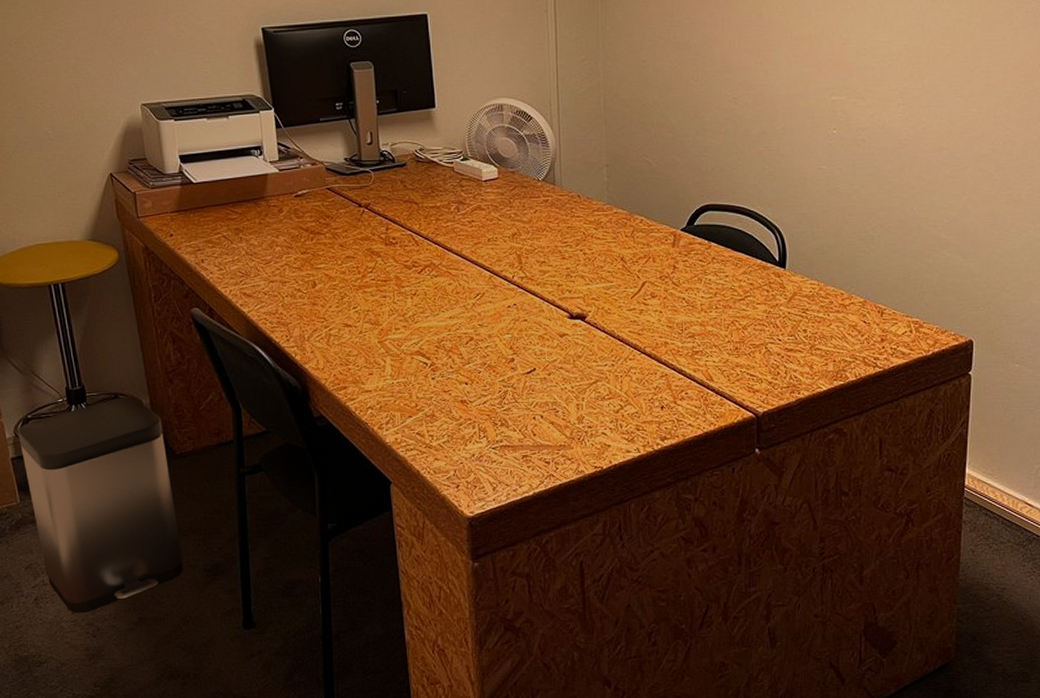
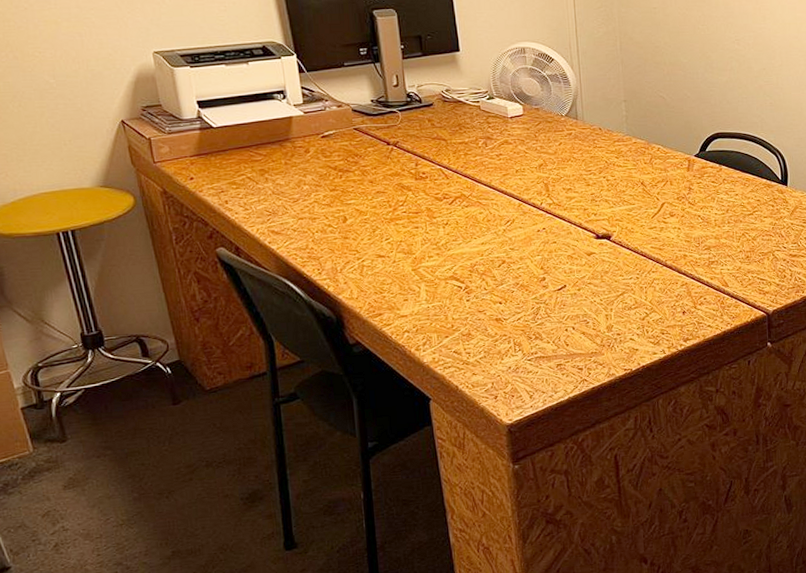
pedal bin: present [18,397,183,613] -> none [27,338,218,555]

